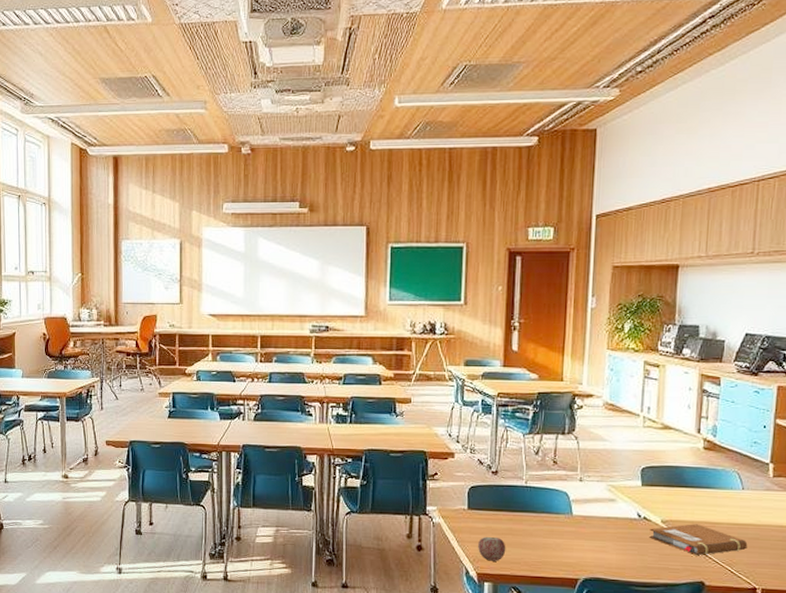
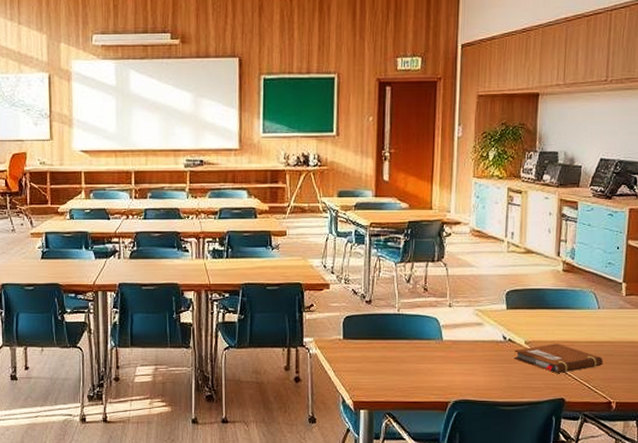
apple: present [478,537,506,561] -> none [354,366,381,389]

